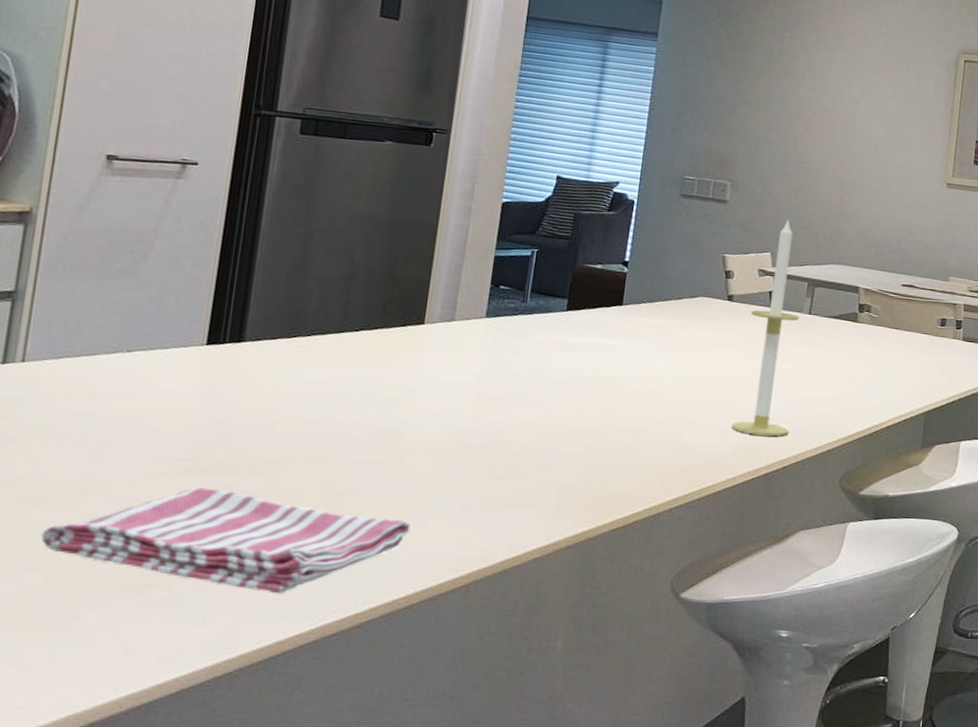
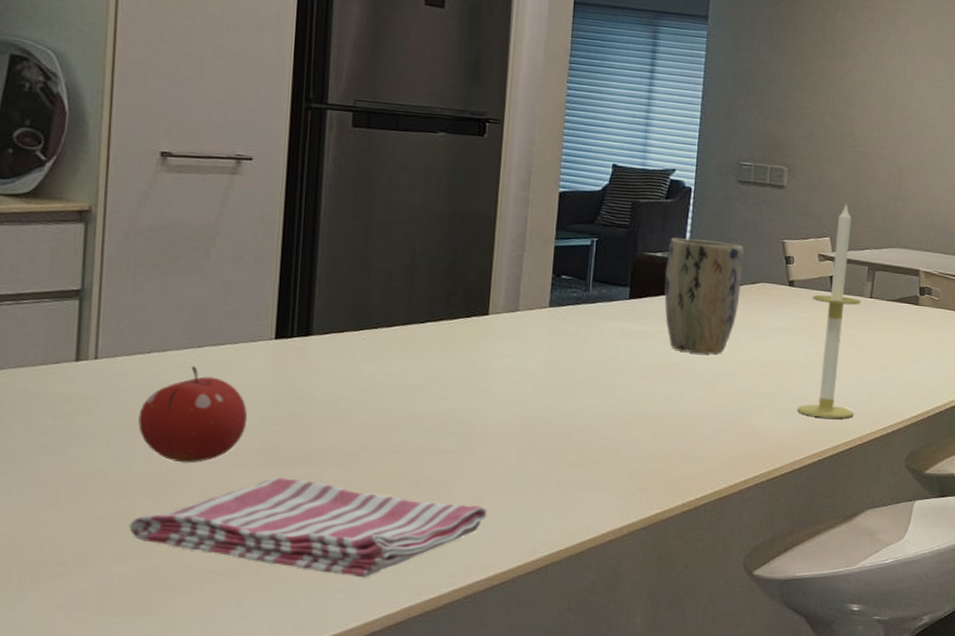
fruit: none [60,370,173,471] -> present [138,365,248,463]
plant pot: none [602,250,684,368] -> present [664,238,744,354]

